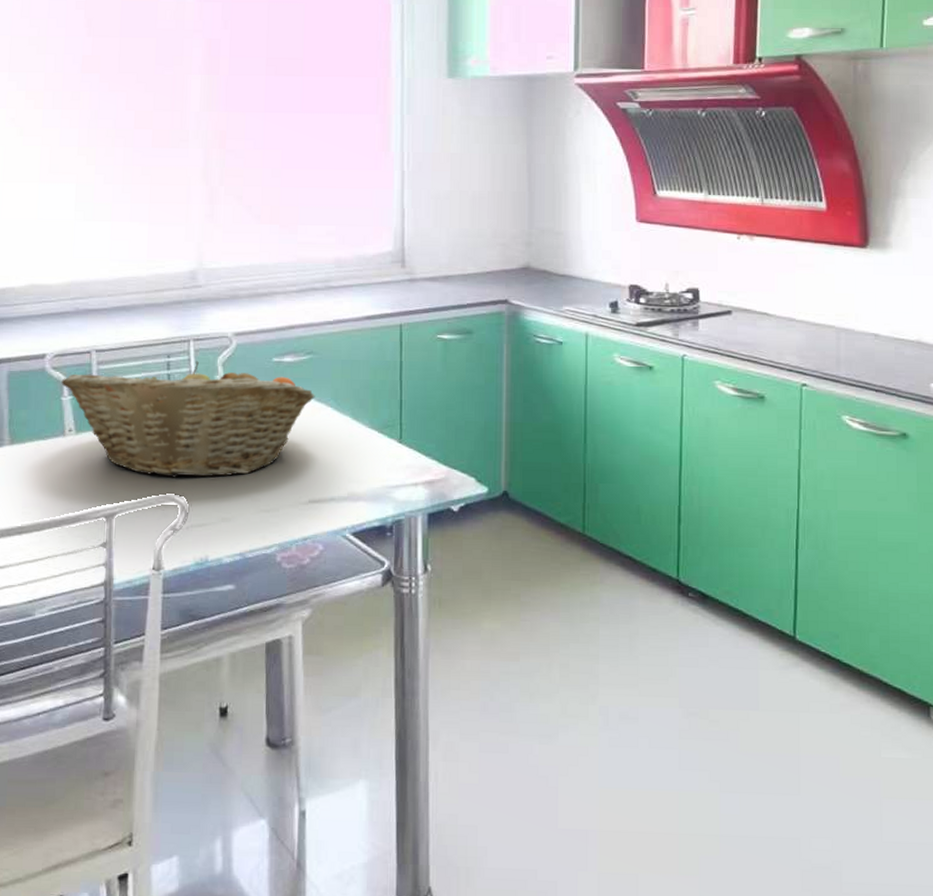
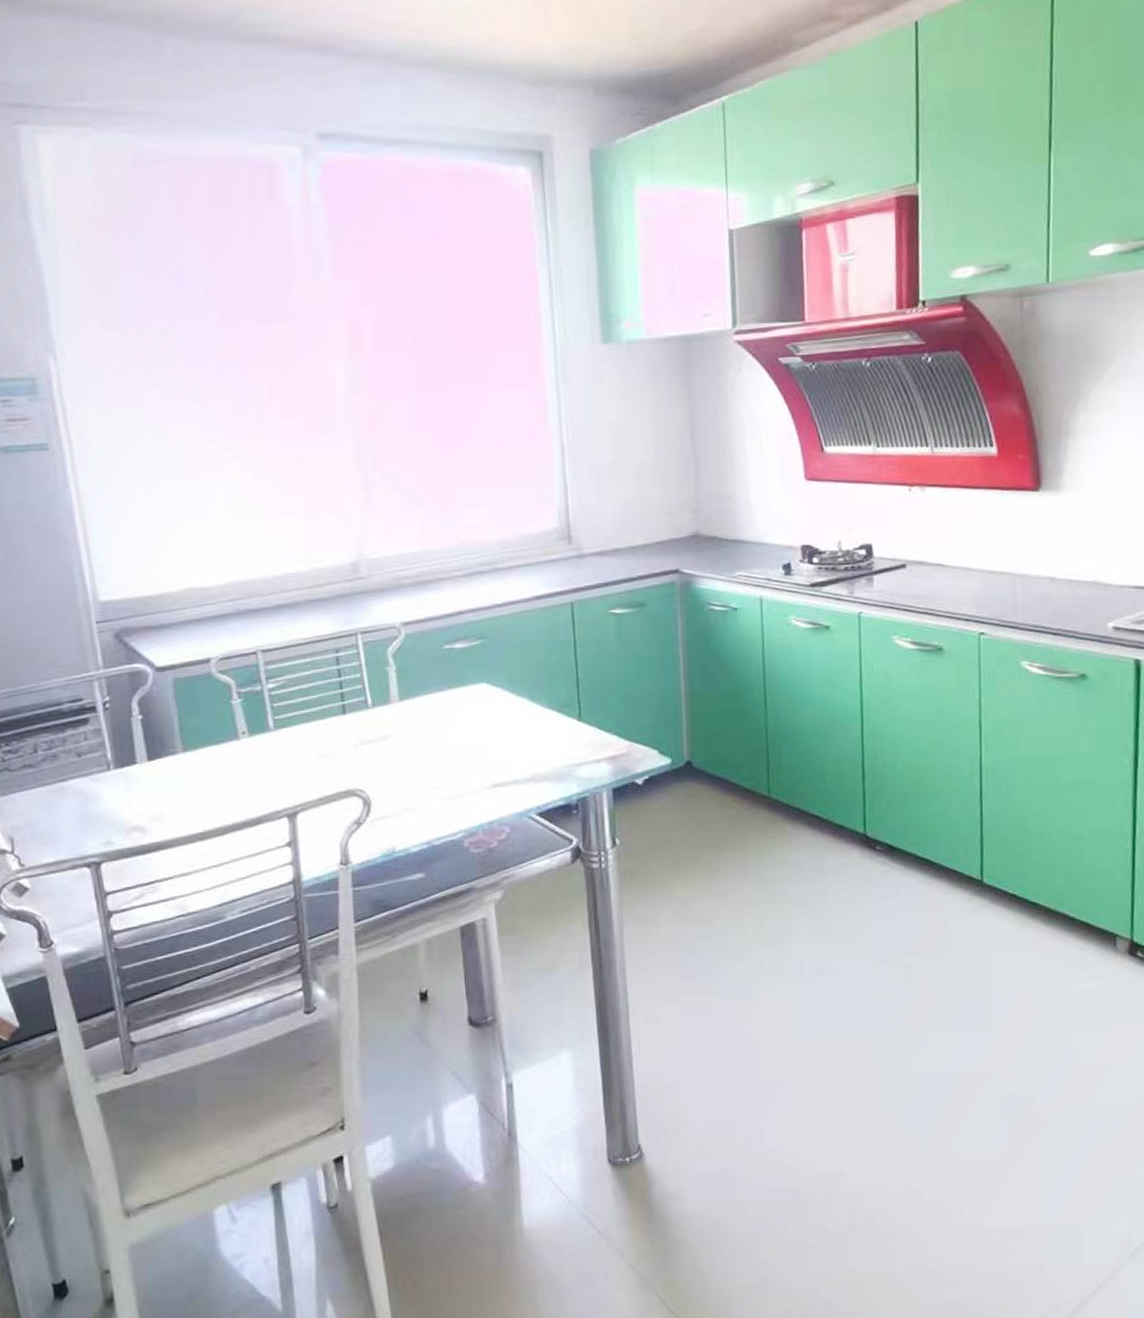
fruit basket: present [61,361,315,478] -> none [229,654,490,773]

